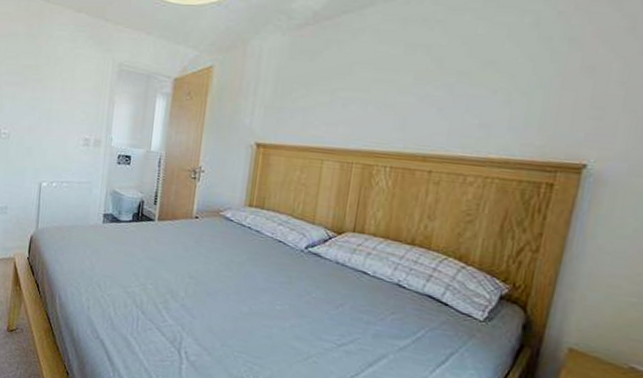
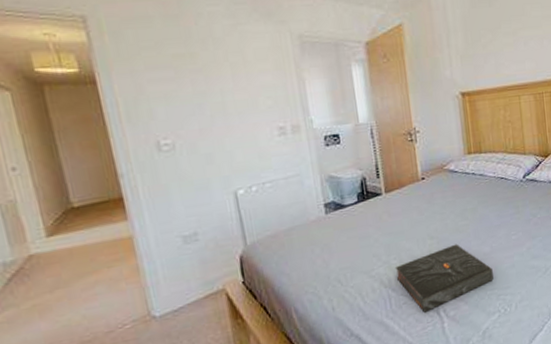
book: none [148,291,246,346] -> present [395,244,494,313]

